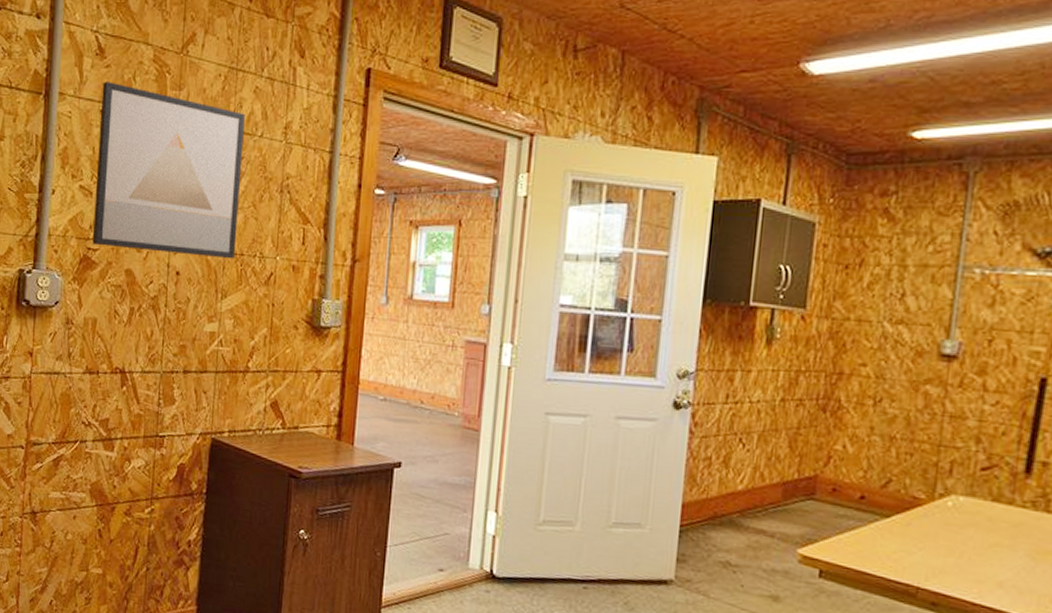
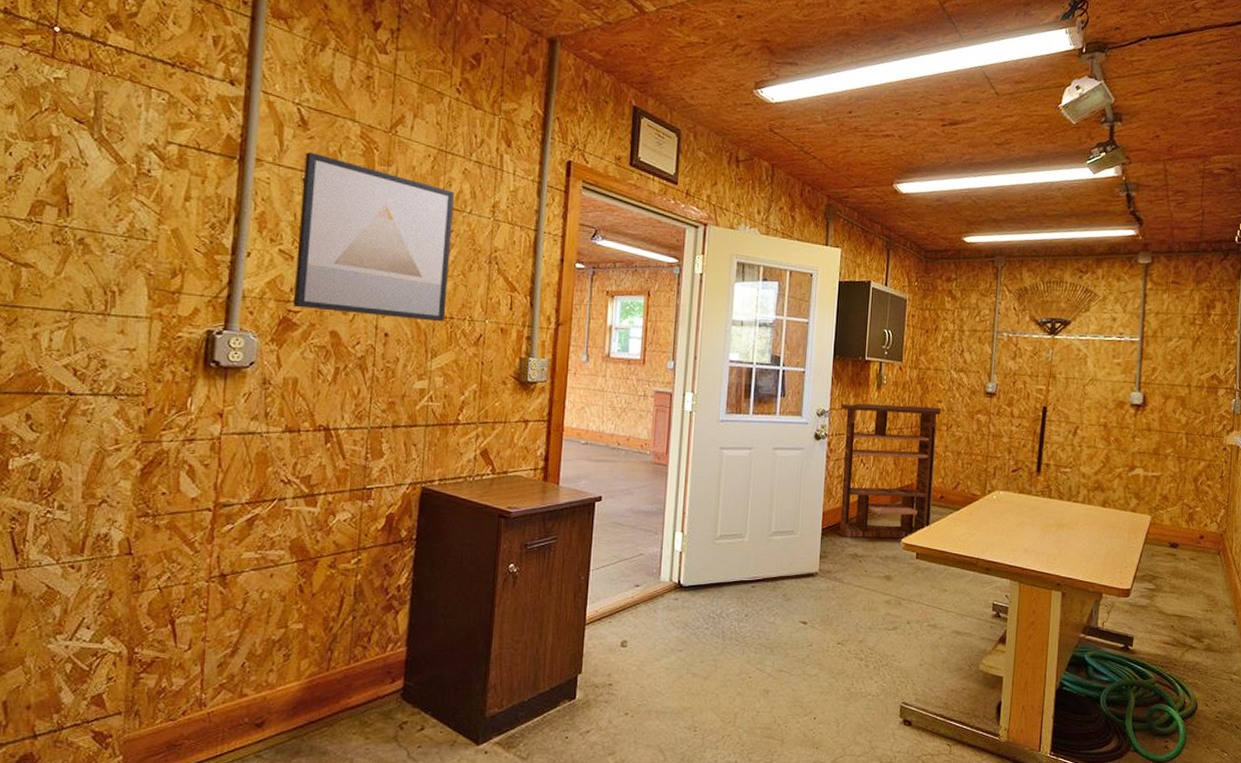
bookshelf: none [700,363,866,549] -> present [836,403,941,539]

